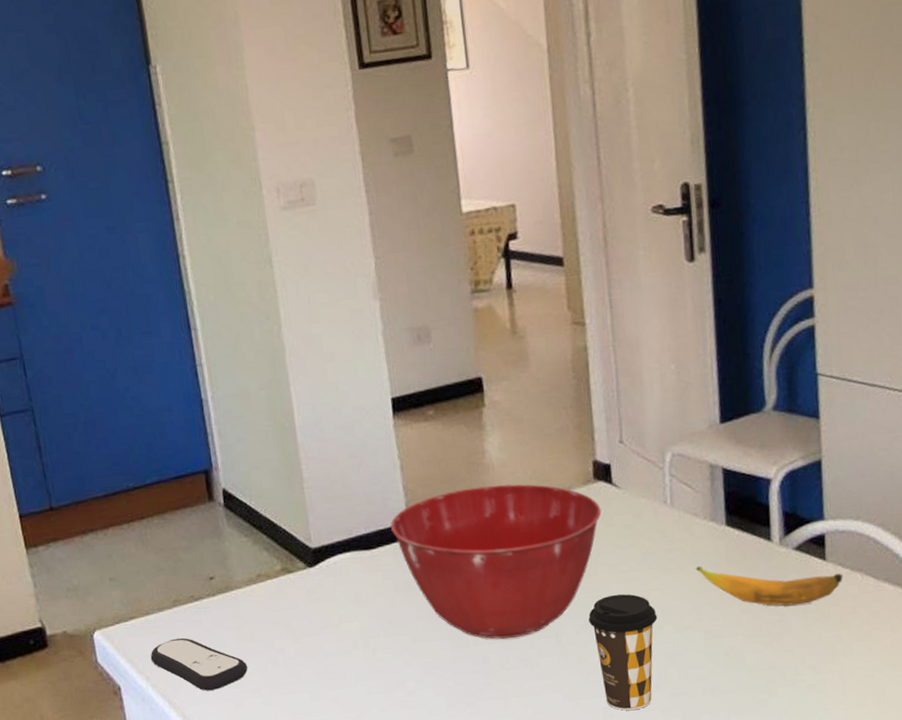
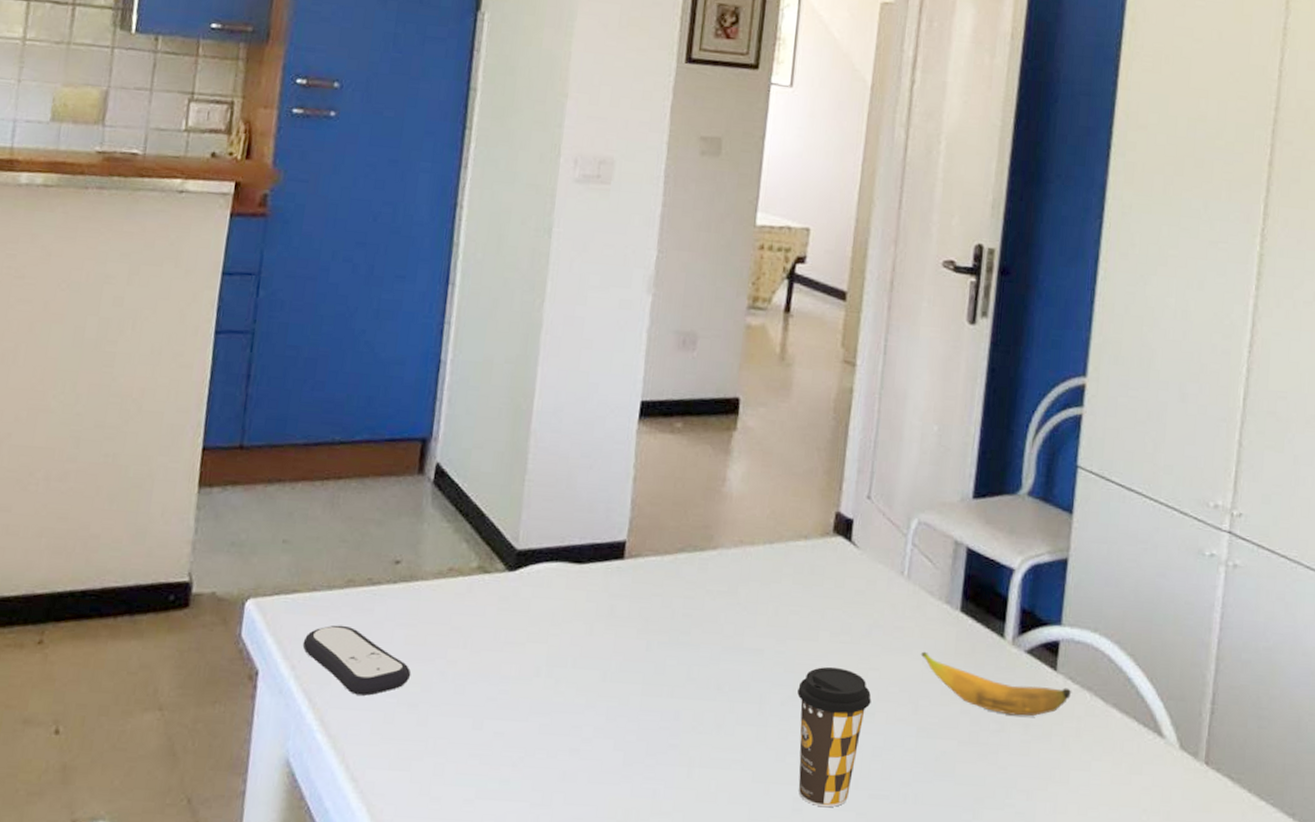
mixing bowl: present [391,484,602,639] -> none [608,515,835,697]

